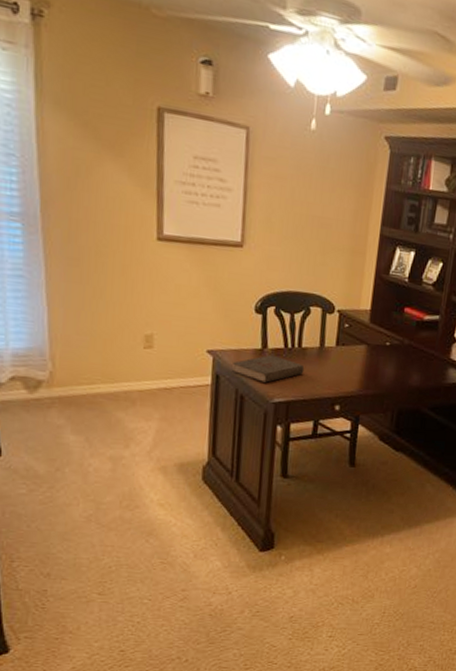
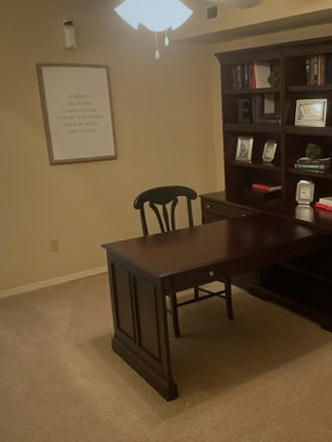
book: present [232,355,305,383] -> none [123,240,181,263]

